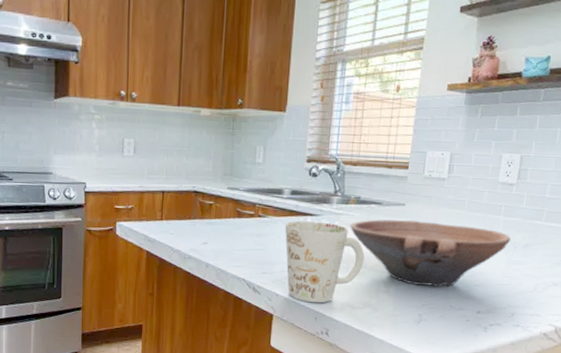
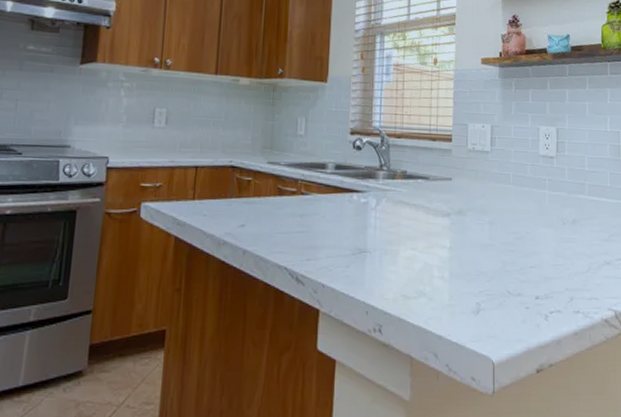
mug: present [285,221,365,303] -> none [329,198,415,294]
bowl: present [350,219,511,287] -> none [398,195,559,270]

